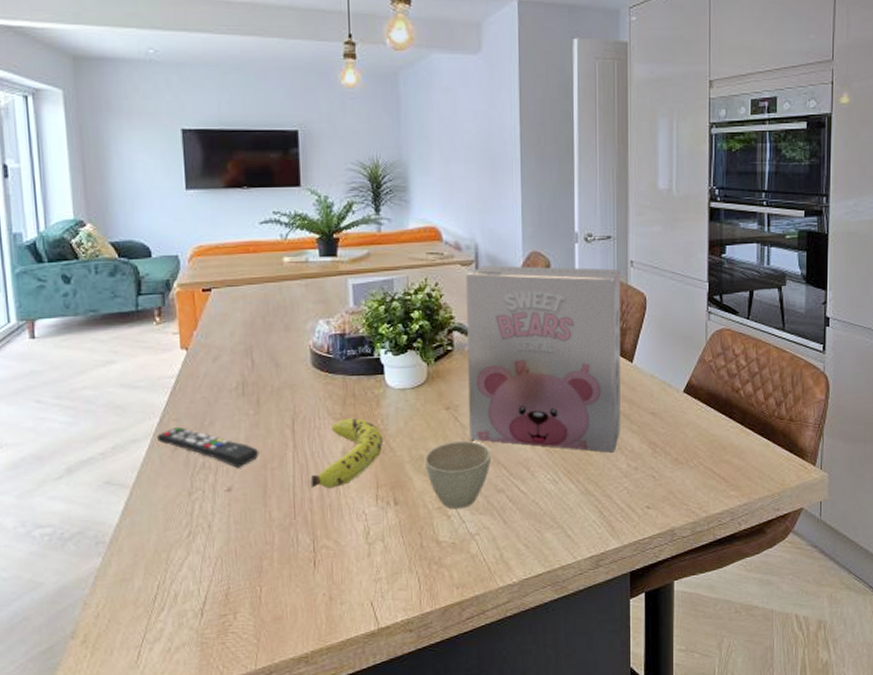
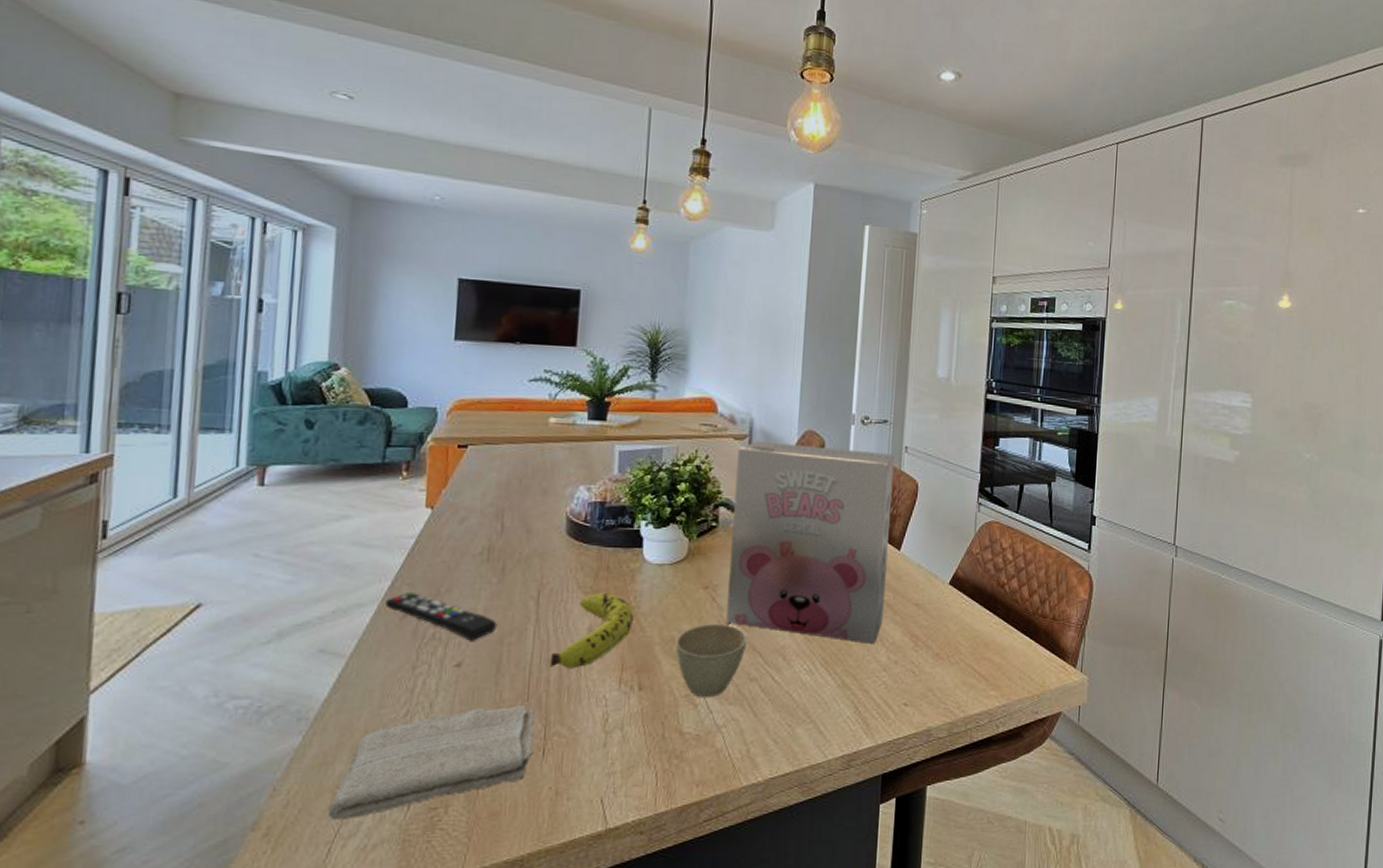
washcloth: none [133,523,305,629] -> present [328,705,534,821]

